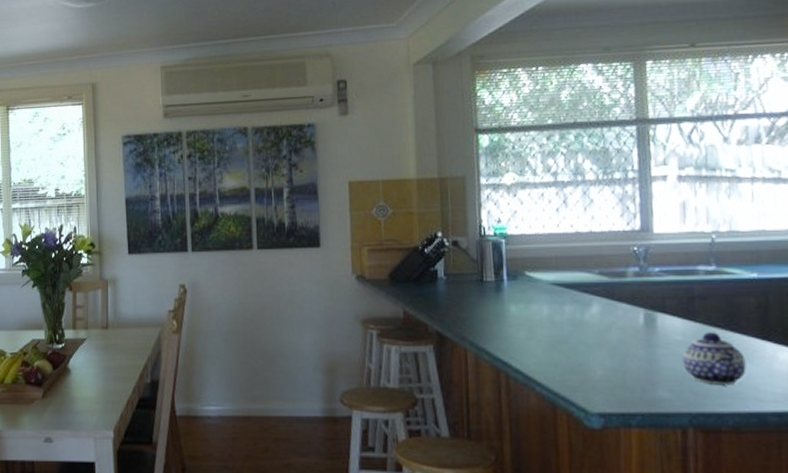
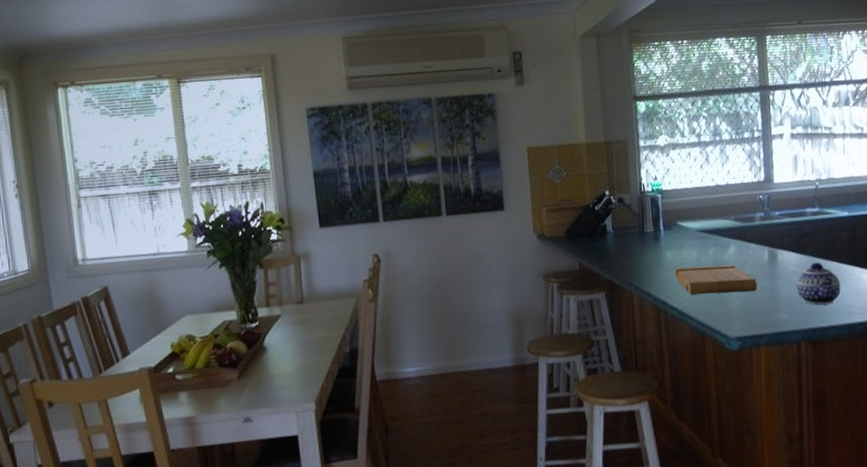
cutting board: none [519,324,629,361] -> present [674,264,758,295]

